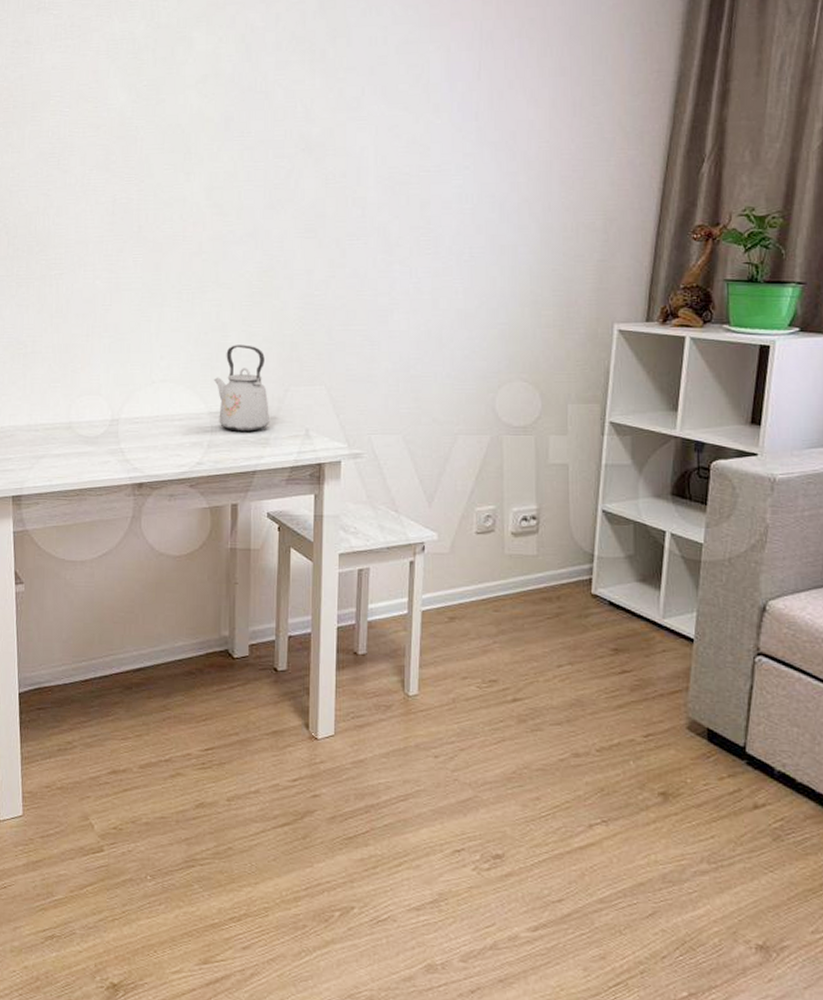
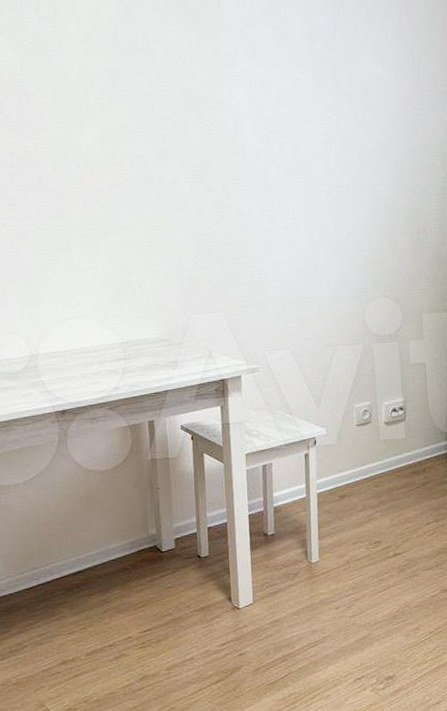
kettle: present [214,345,269,432] -> none [123,280,176,358]

